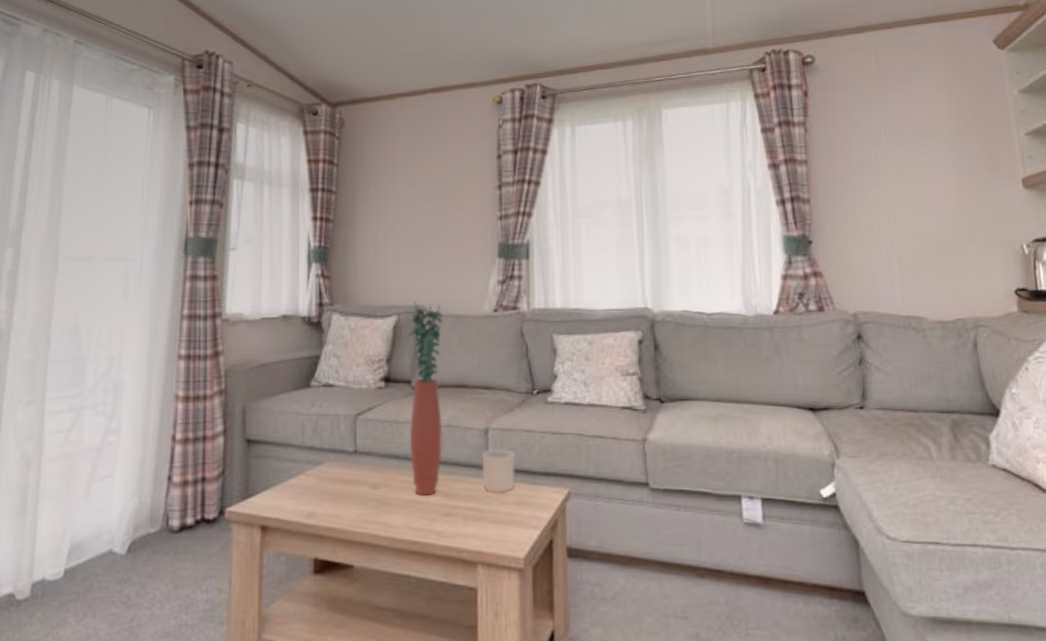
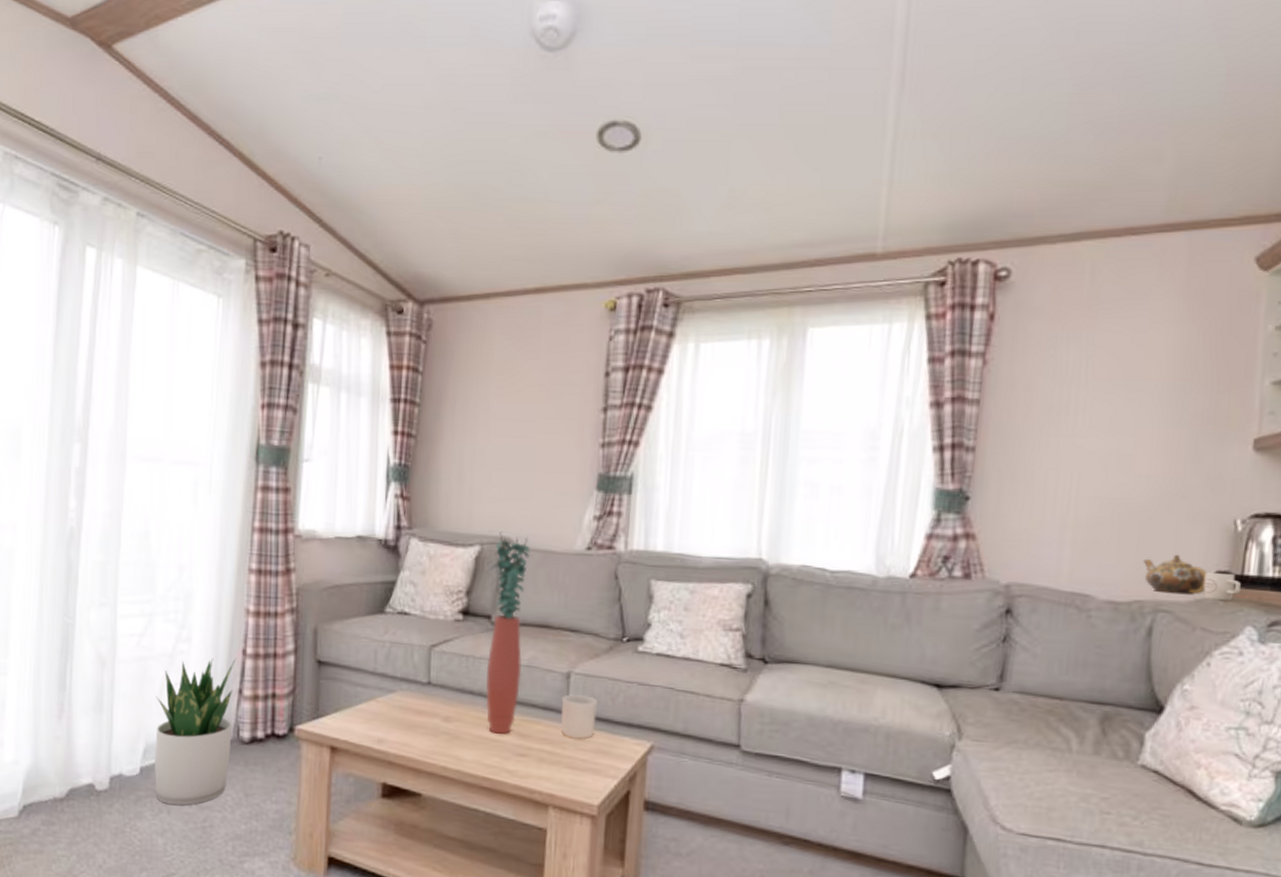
planter: none [79,445,166,608] -> present [154,658,237,806]
teapot: none [958,277,1011,311] -> present [1143,554,1207,595]
mug: none [1008,289,1039,314] -> present [1203,571,1242,602]

